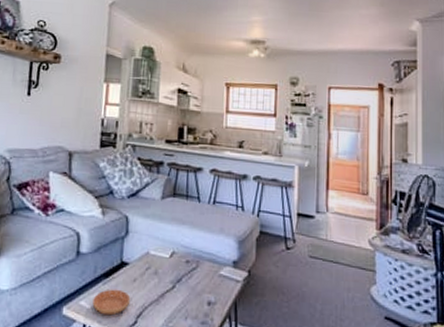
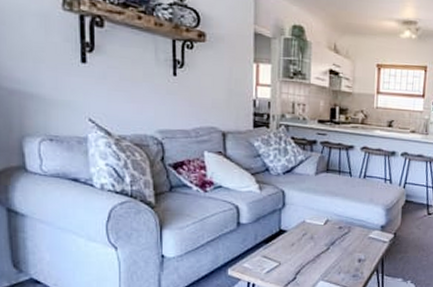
saucer: present [92,289,131,316] -> none [255,252,290,274]

